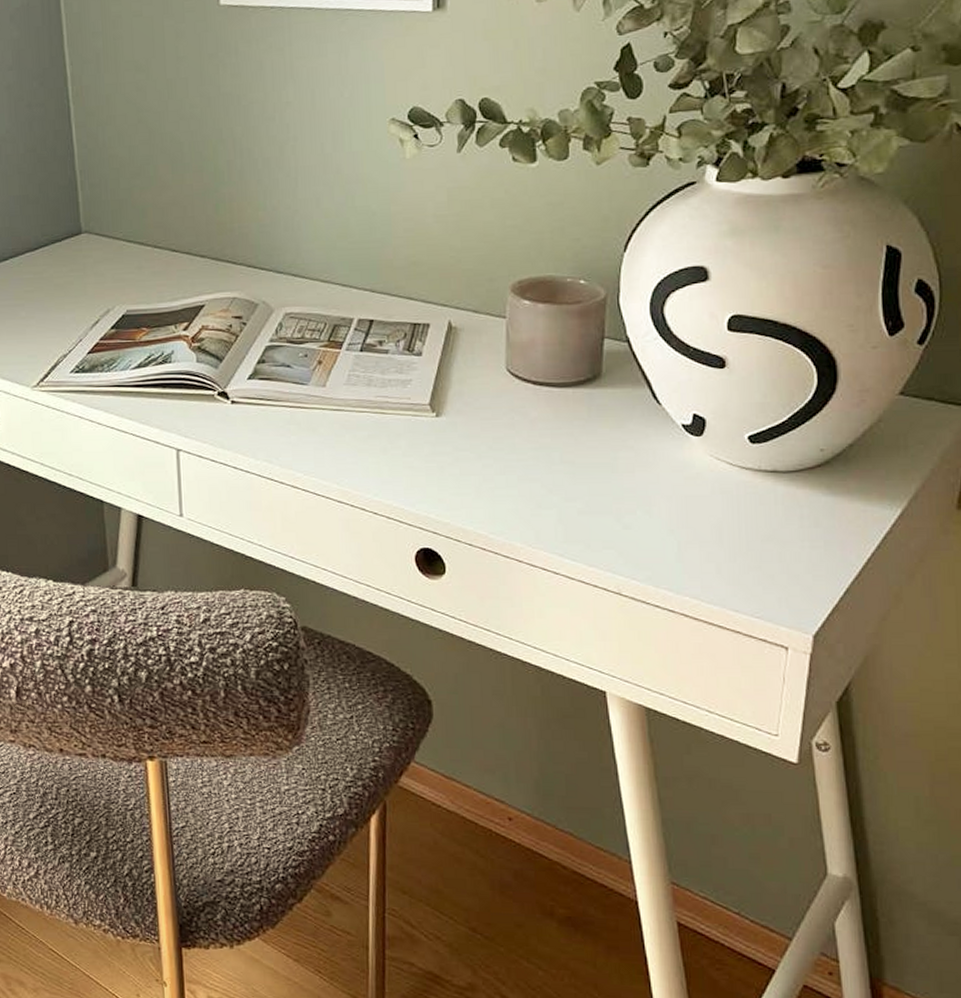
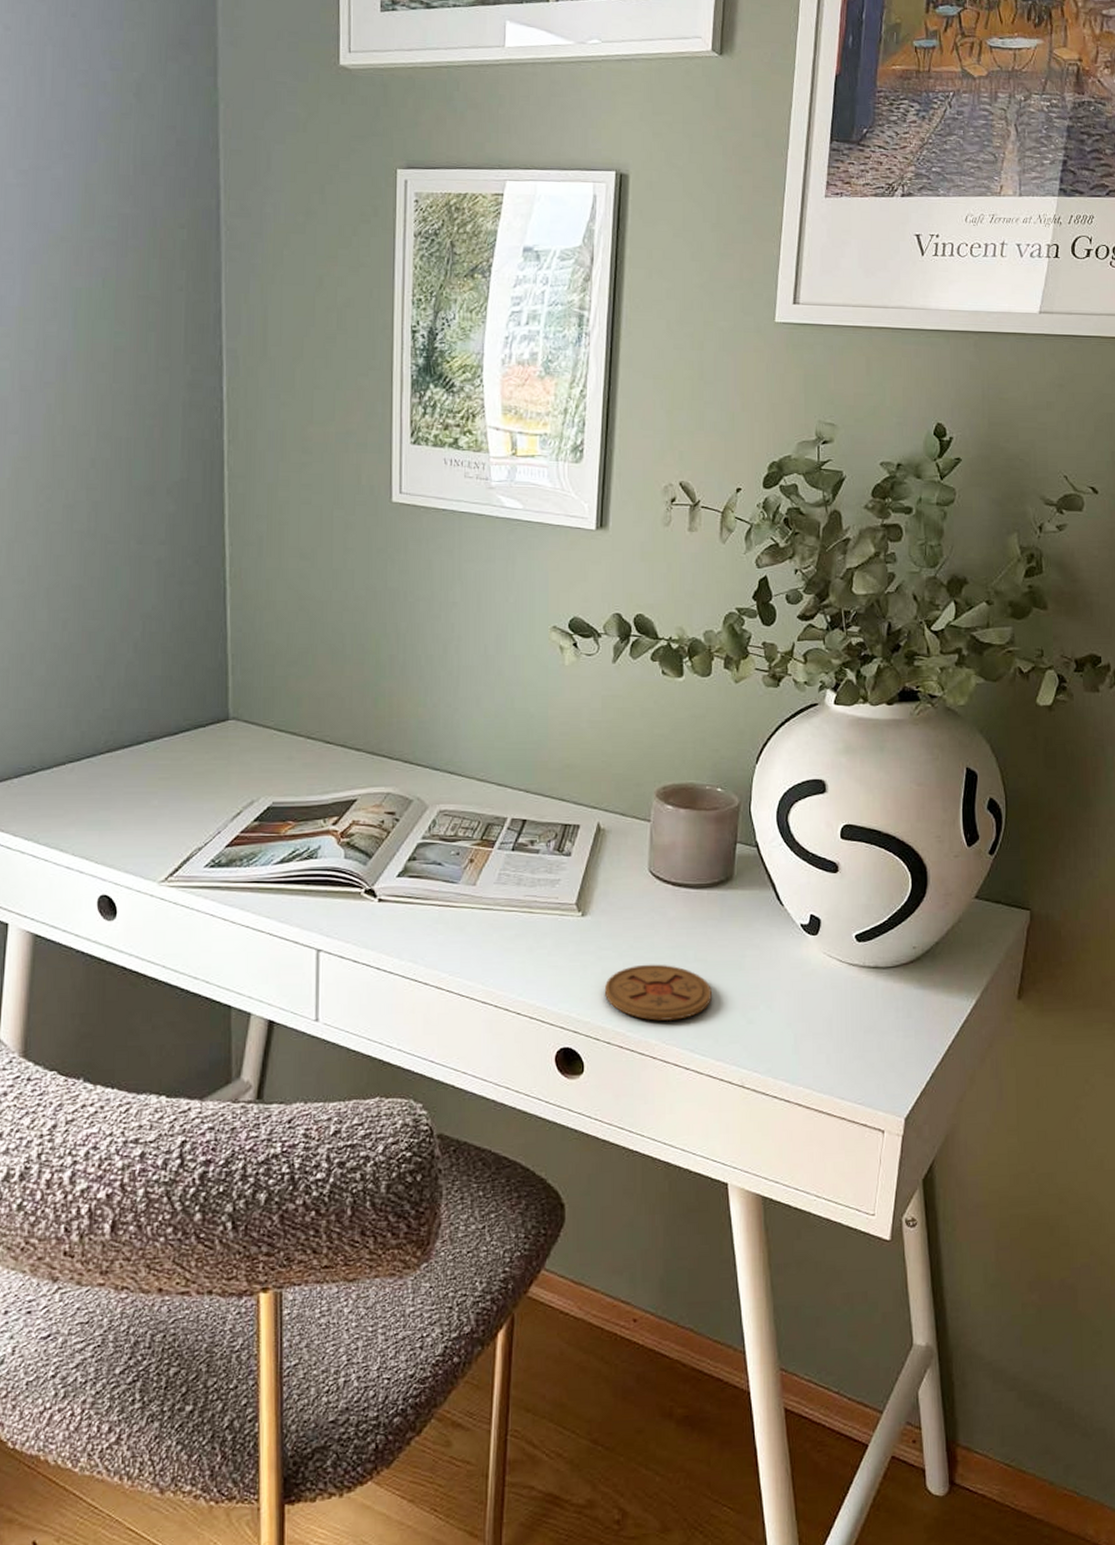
coaster: none [463,465,581,524] -> present [604,964,712,1021]

